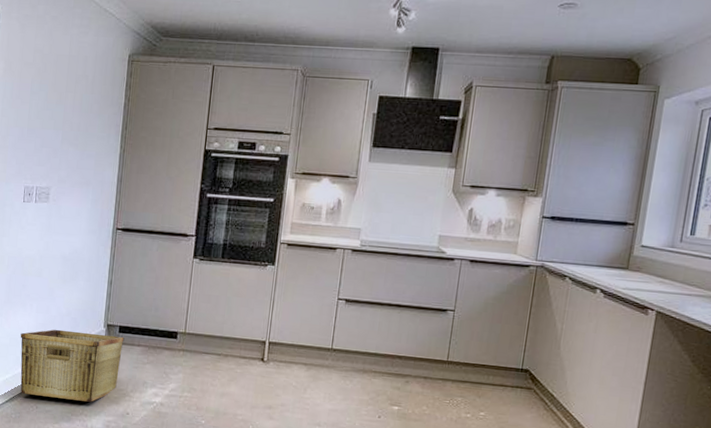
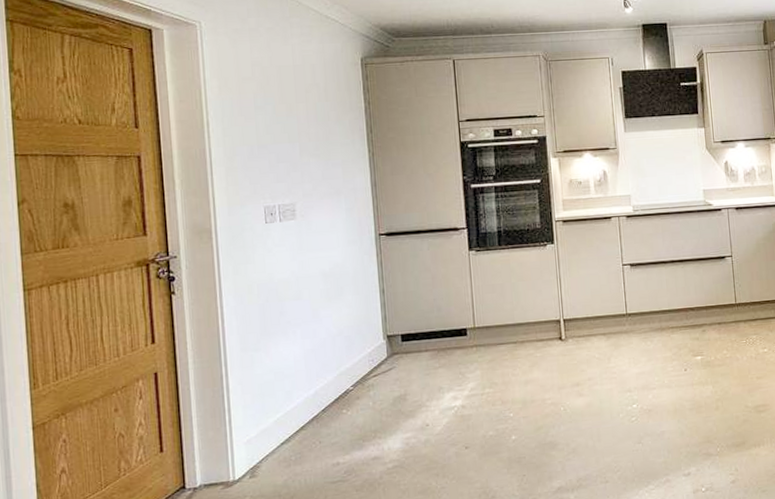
hamper: present [20,329,125,402] -> none [286,345,410,431]

